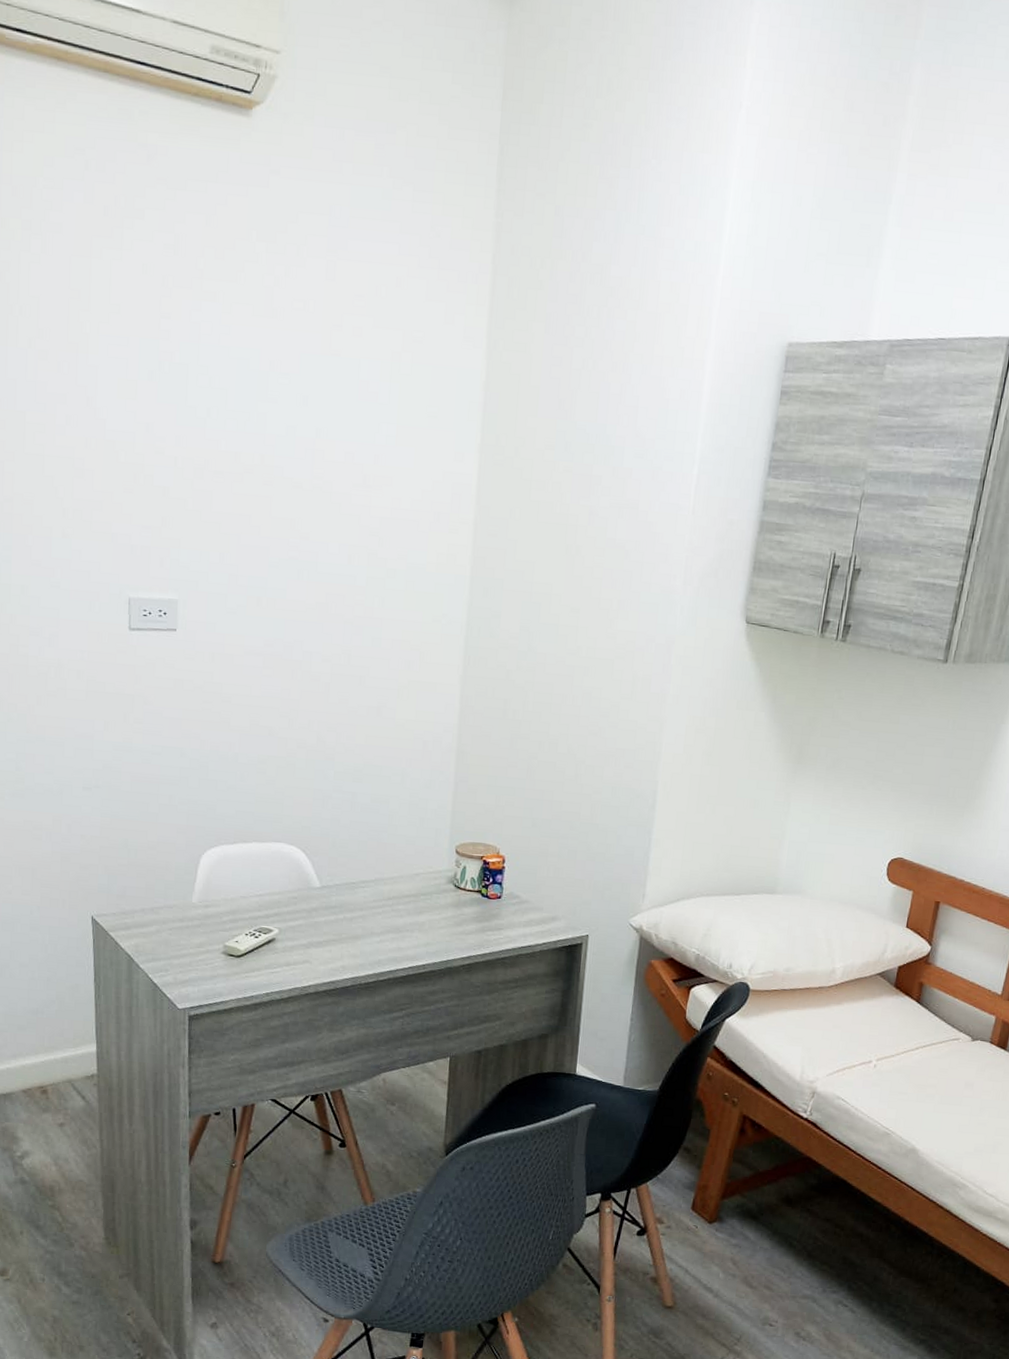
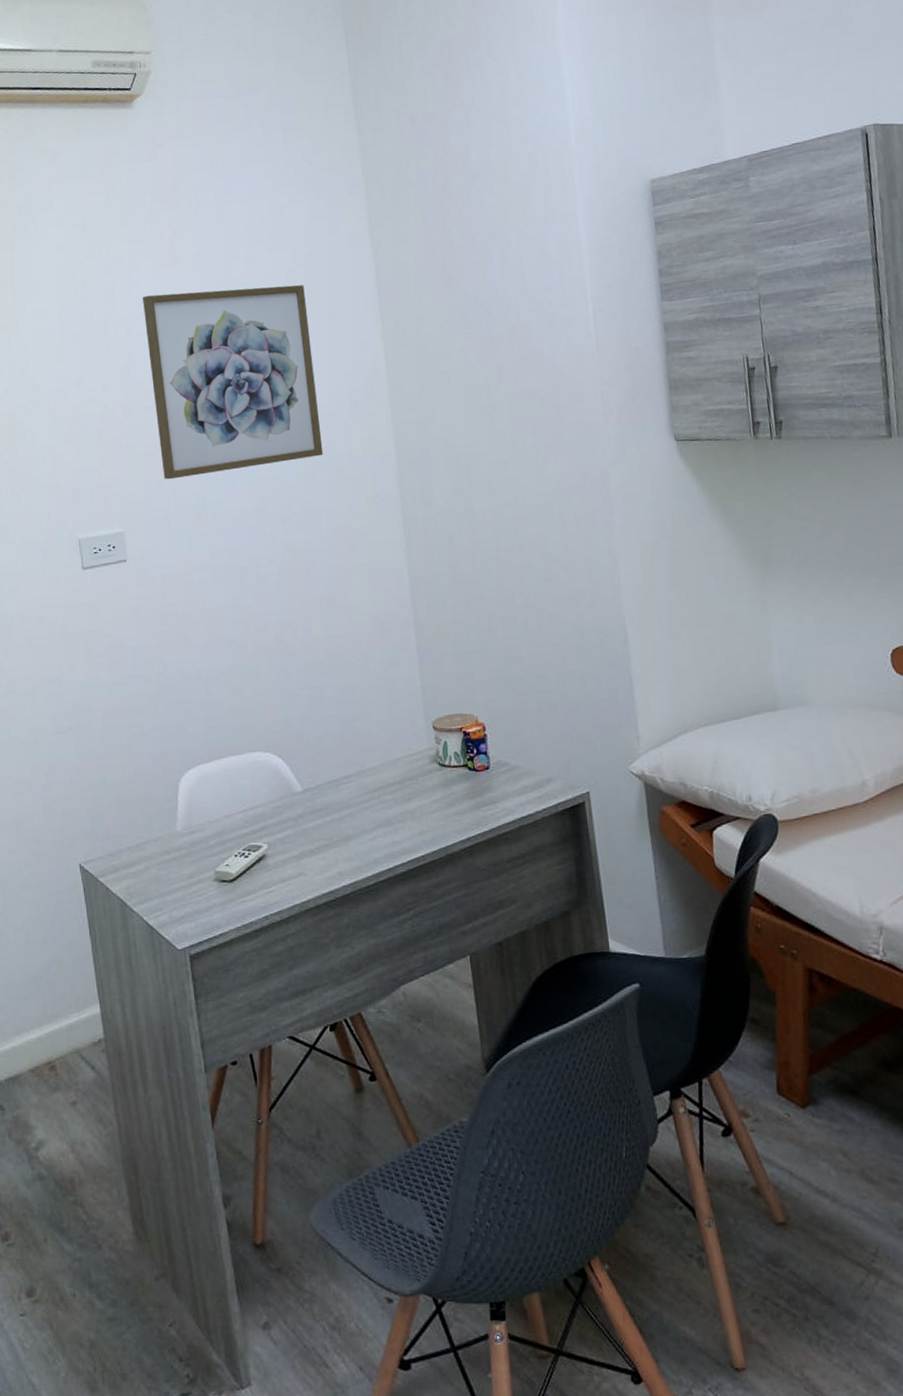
wall art: none [227,346,408,564] -> present [143,285,323,480]

